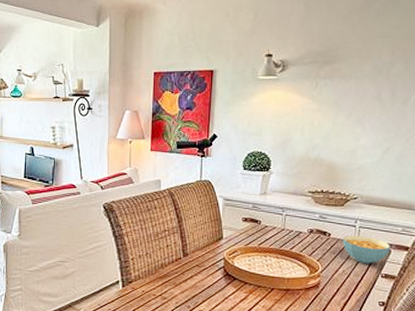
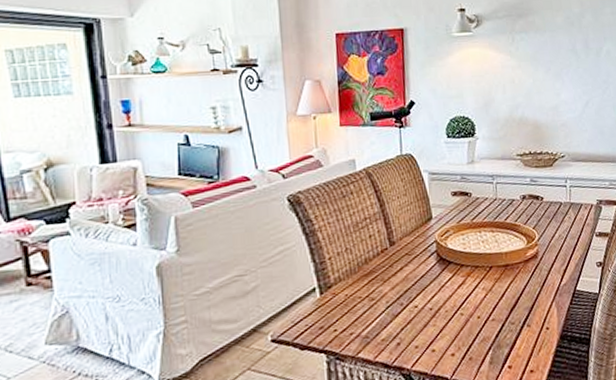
cereal bowl: present [342,235,390,264] -> none [554,195,601,225]

